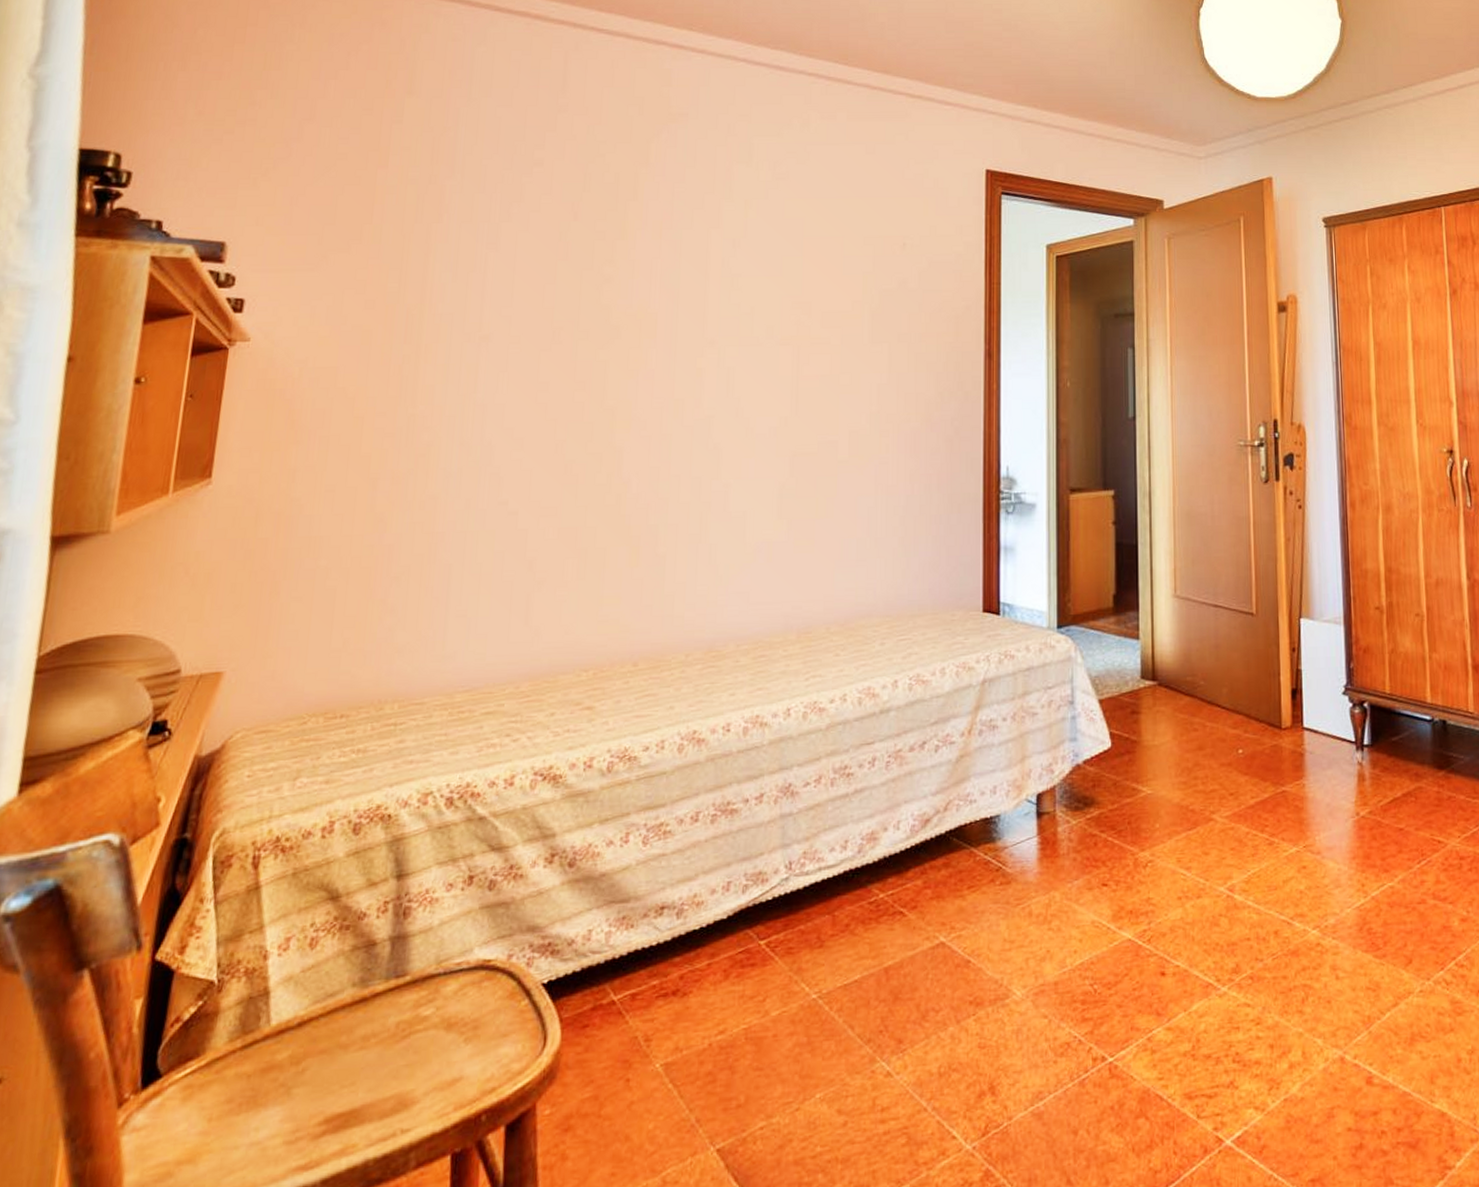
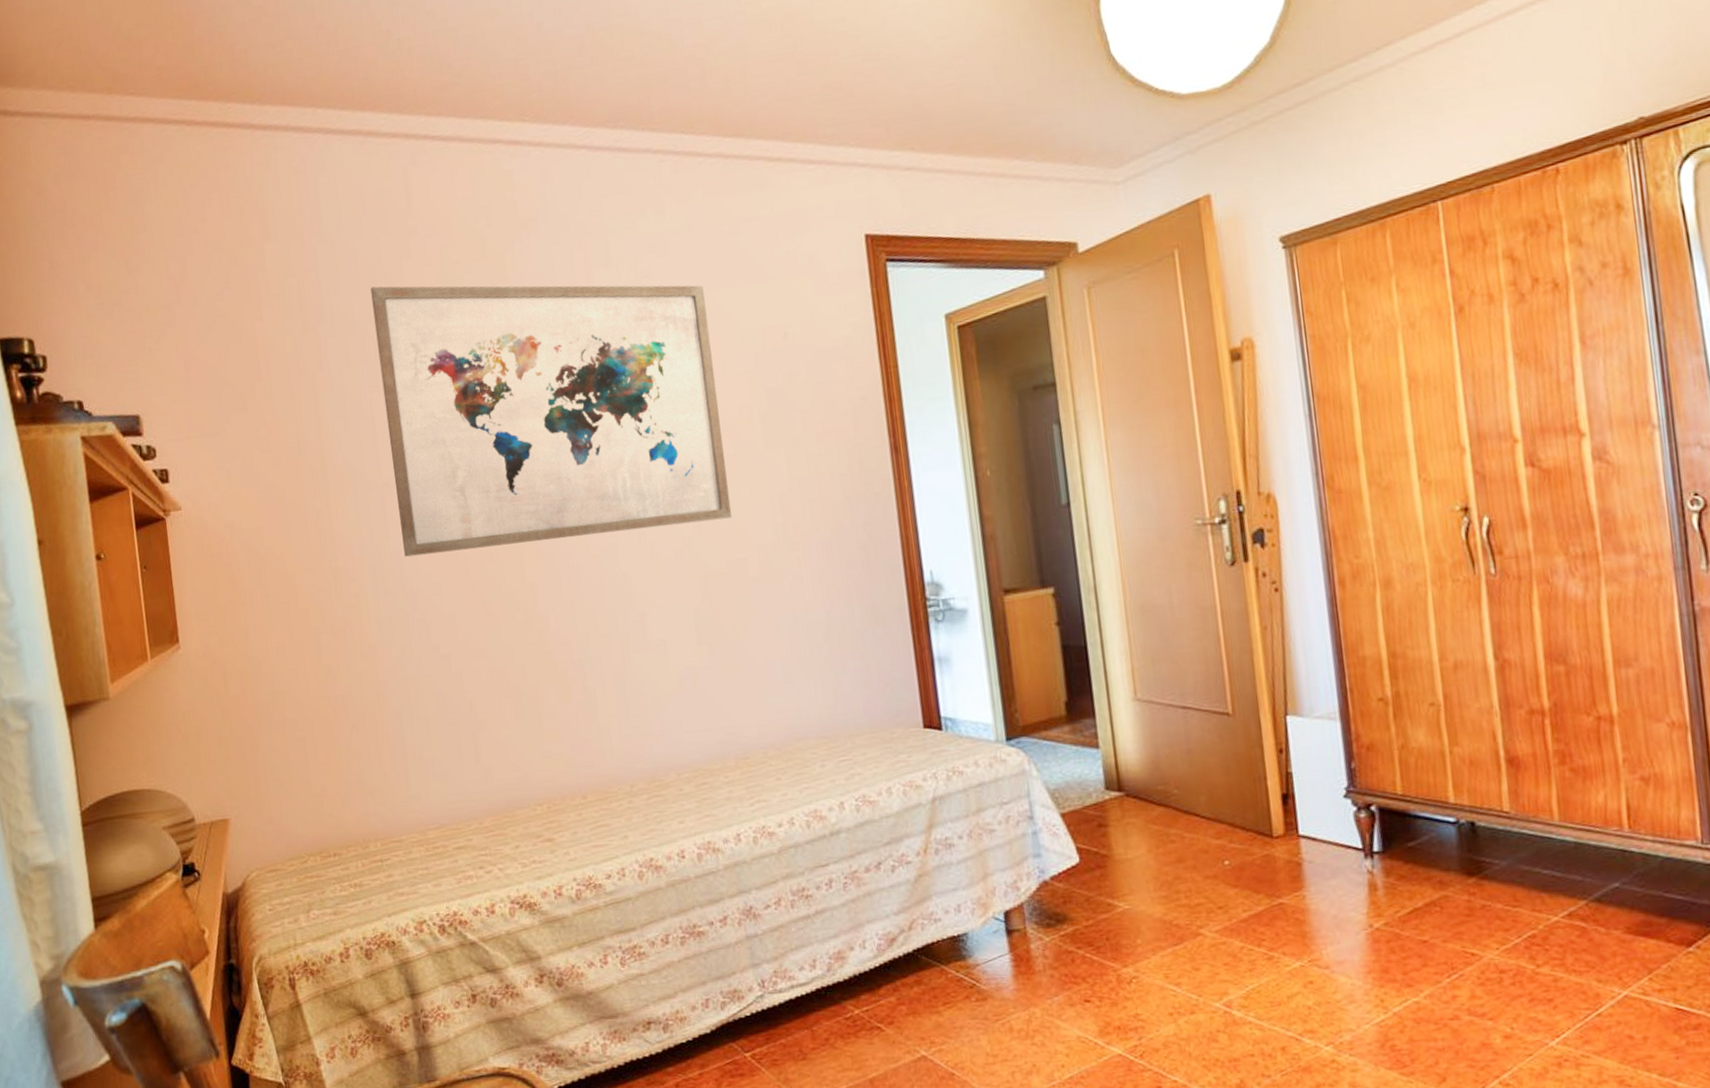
wall art: none [490,152,835,410] -> present [370,285,732,557]

